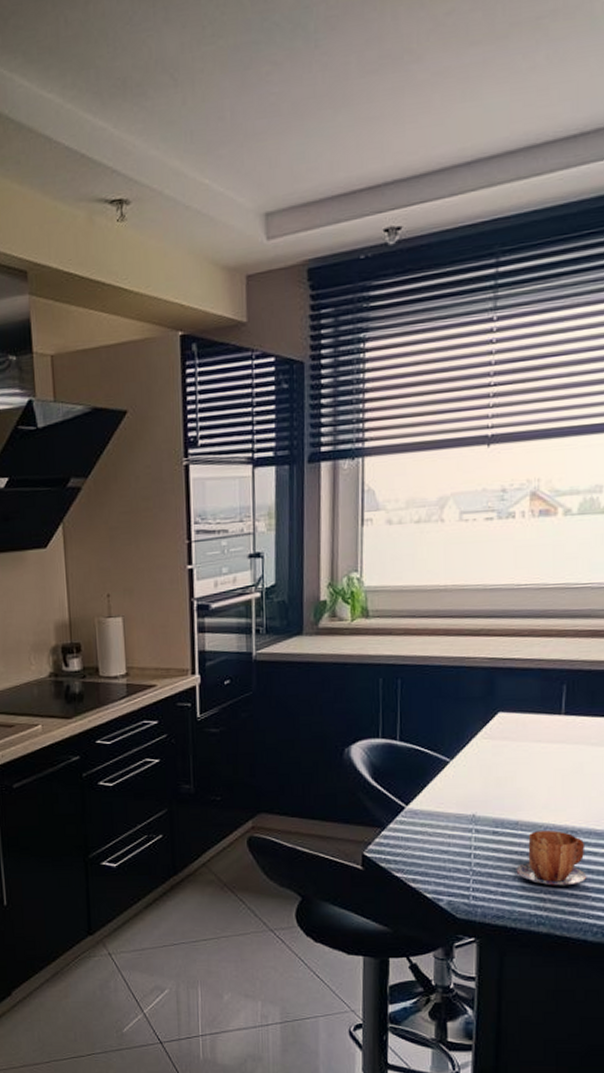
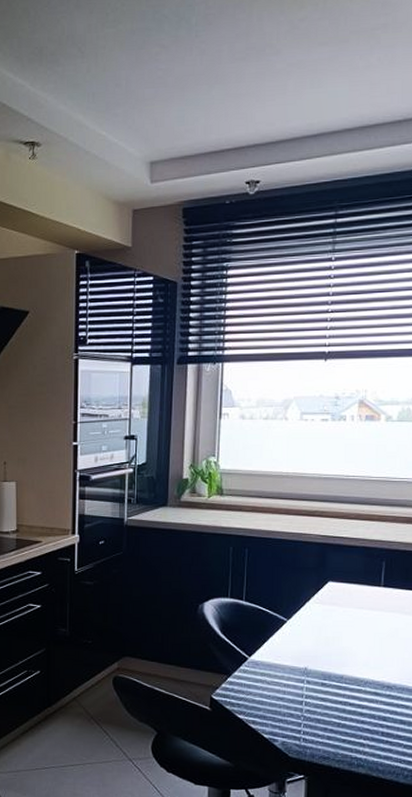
mug: present [516,831,587,886] -> none [340,685,400,734]

